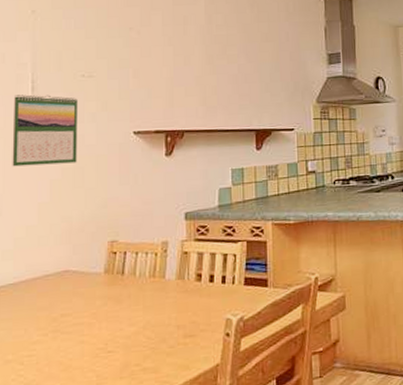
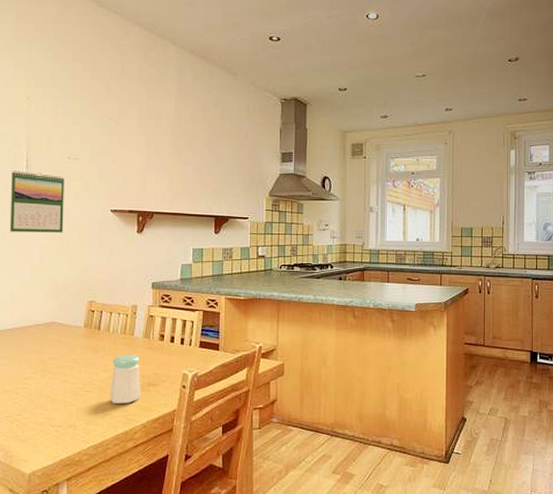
salt shaker: none [137,301,176,365] -> present [109,354,141,404]

